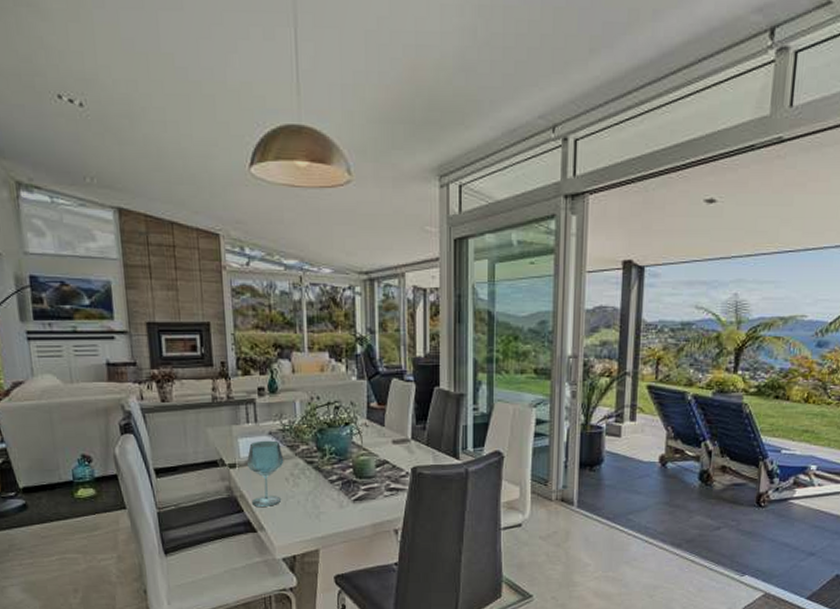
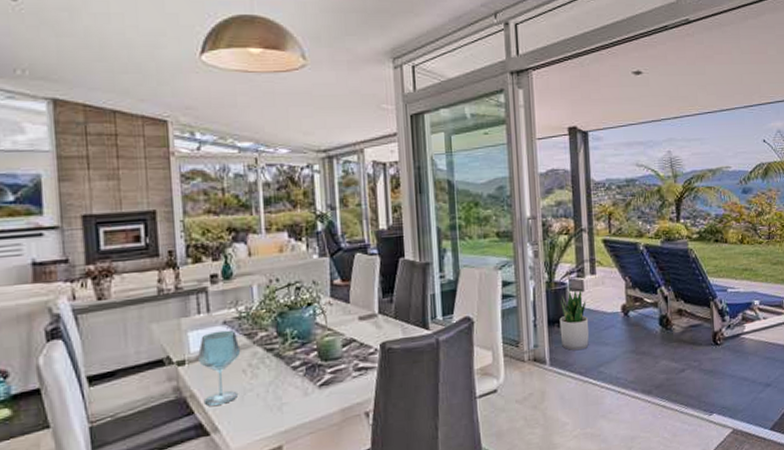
planter: none [591,435,623,496] -> present [559,289,590,351]

